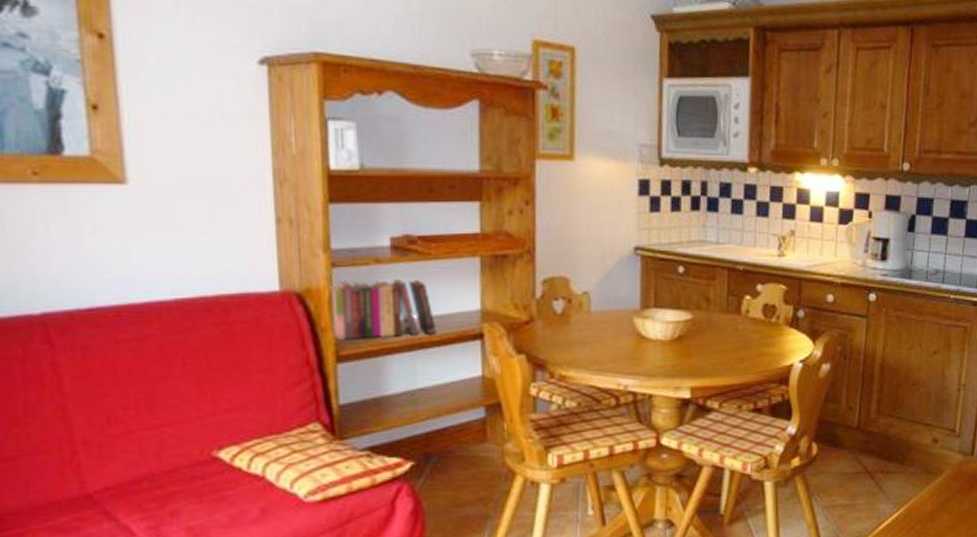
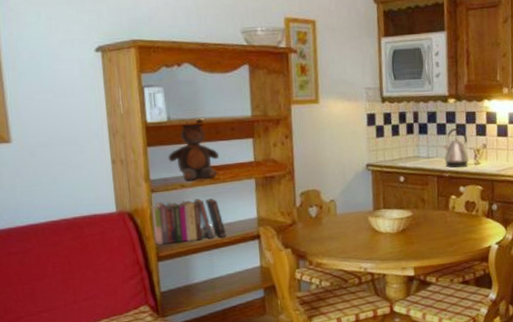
teddy bear: none [358,169,432,255] -> present [168,118,220,181]
kettle: none [739,207,772,260] -> present [444,128,470,168]

